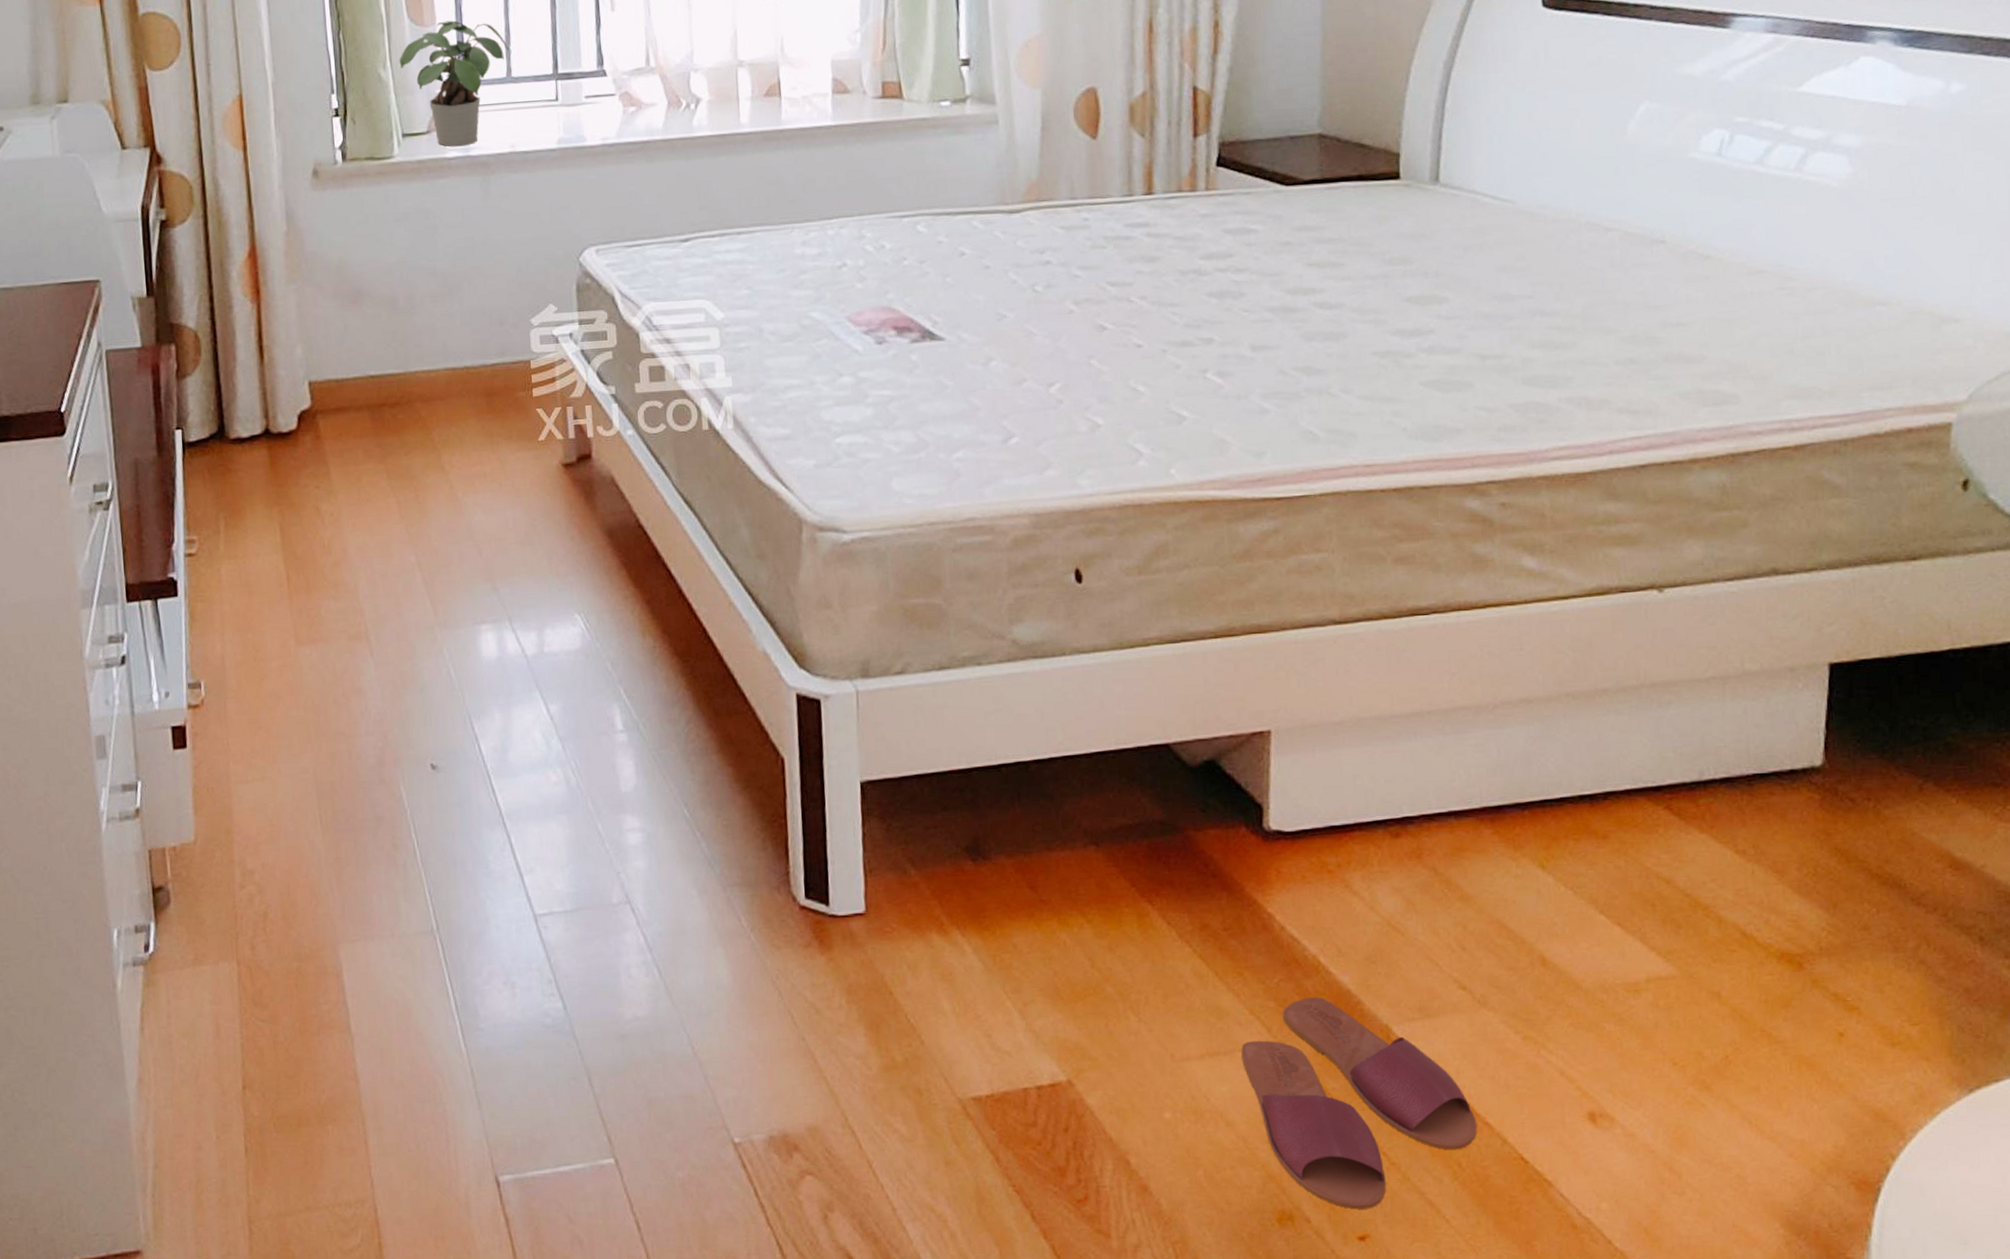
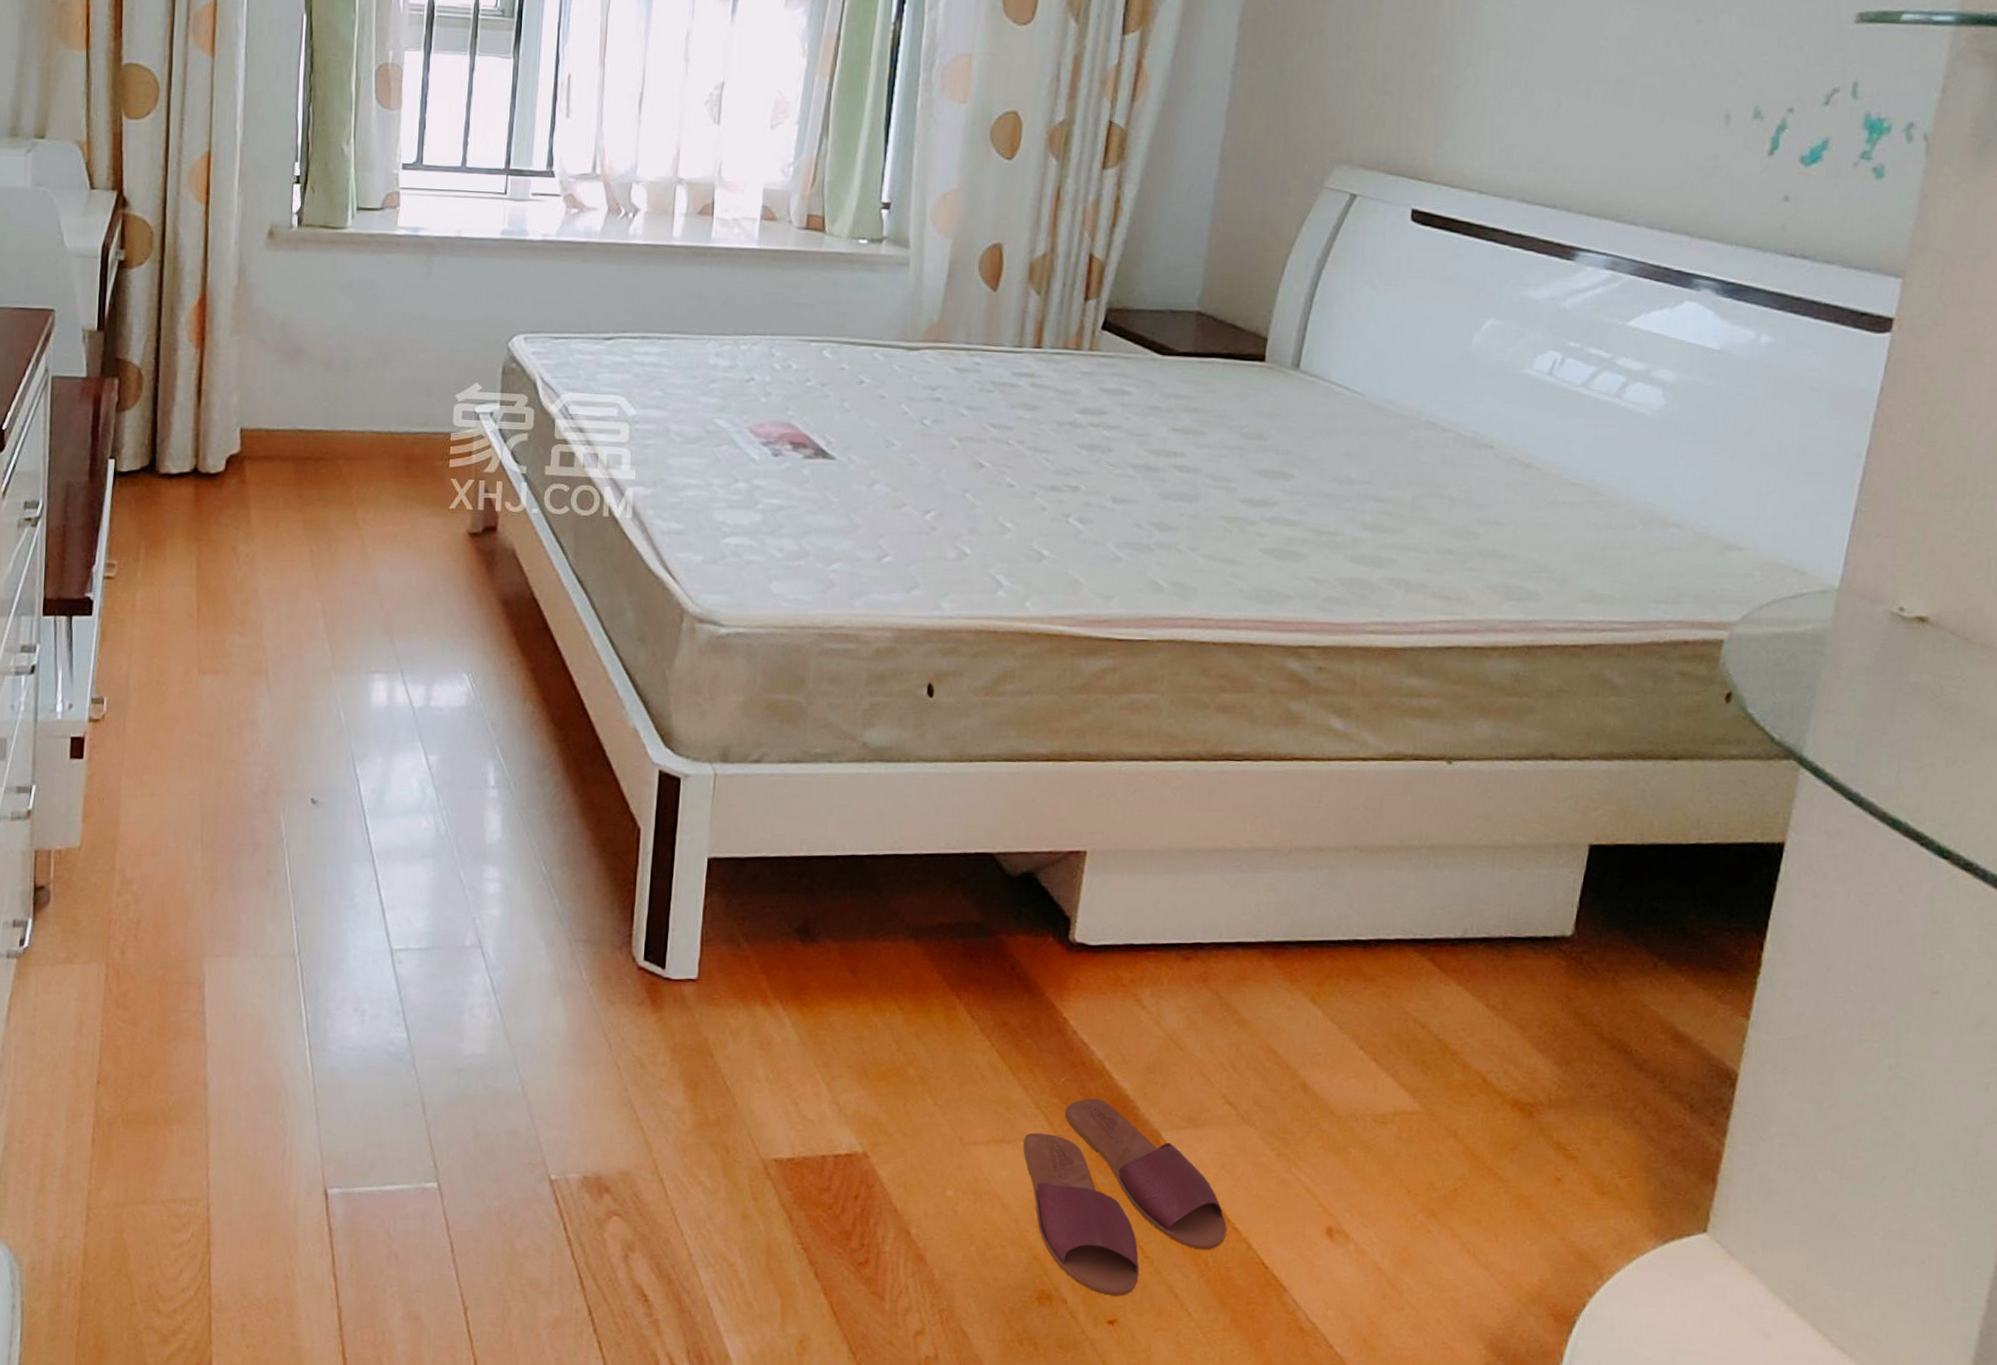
potted plant: present [399,20,510,147] -> none [362,107,468,226]

